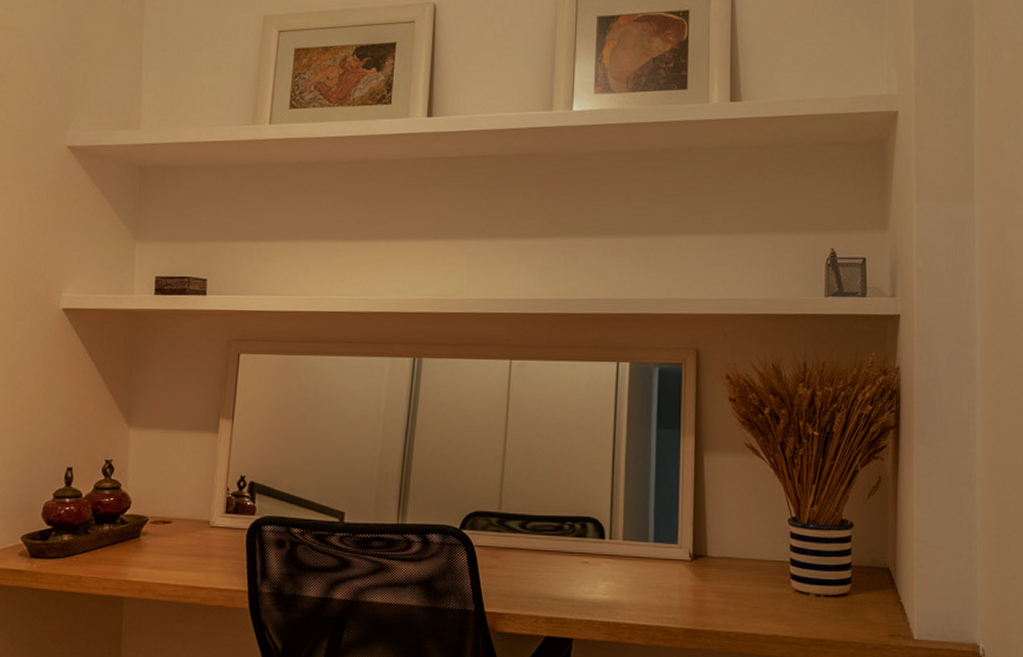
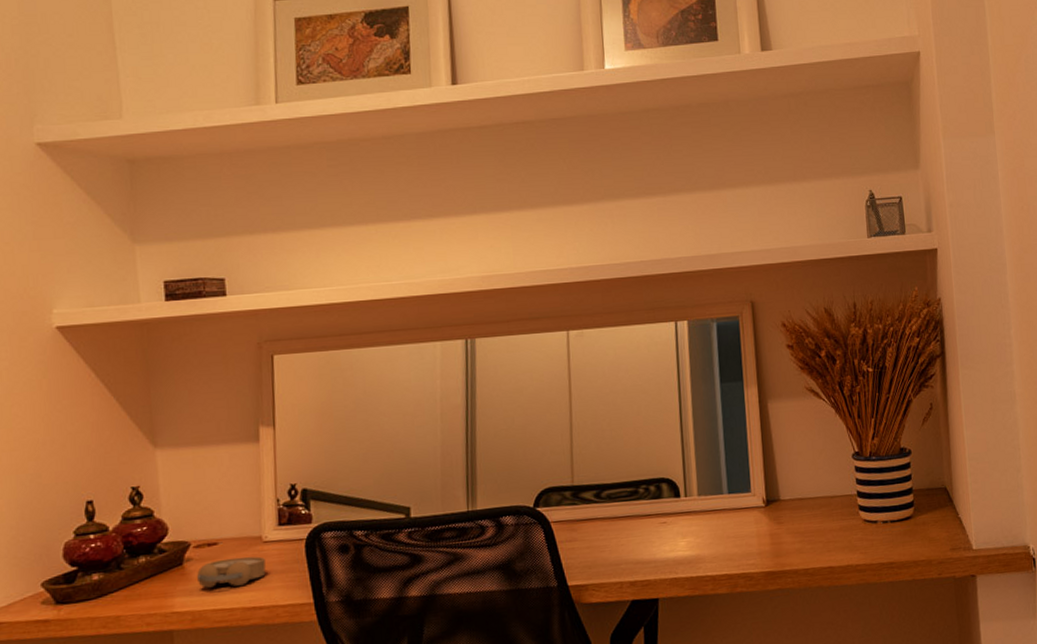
alarm clock: none [150,537,211,566] -> present [197,556,266,588]

